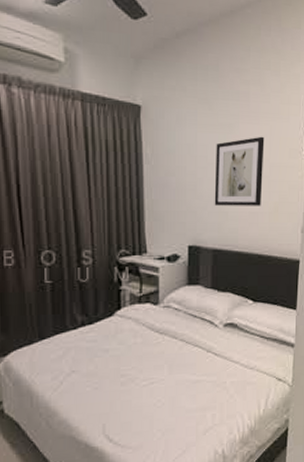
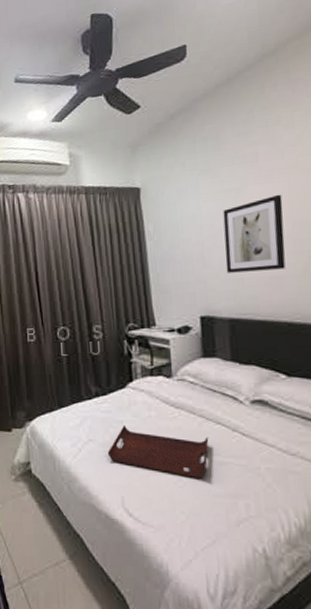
serving tray: none [91,353,187,399] -> present [107,424,209,480]

